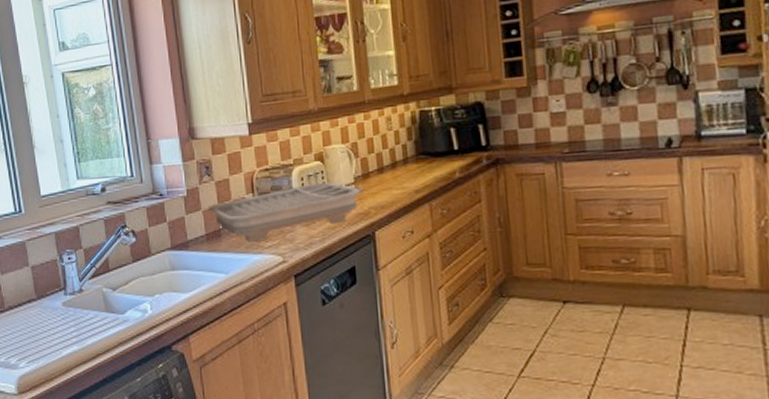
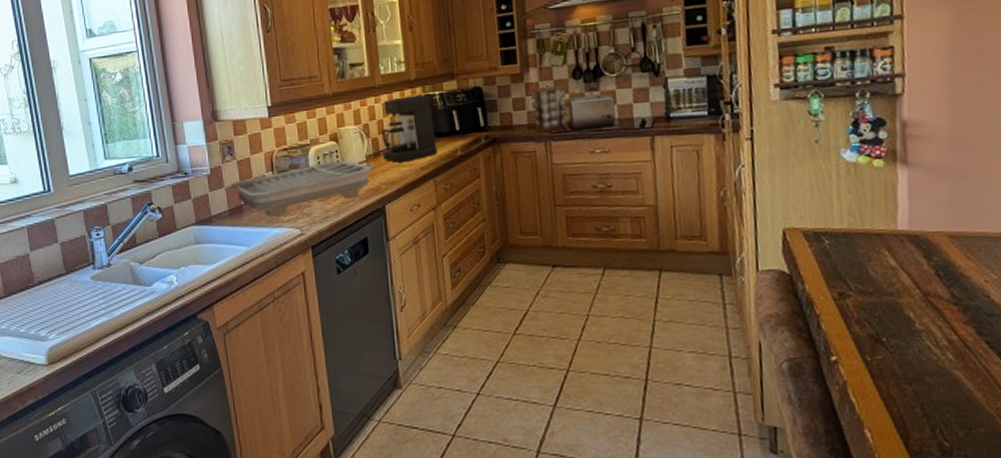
coffee maker: none [371,110,434,185] -> present [381,94,438,163]
spice rack: none [539,95,581,153] -> present [530,81,568,133]
toaster: none [577,109,637,151] -> present [564,94,616,131]

